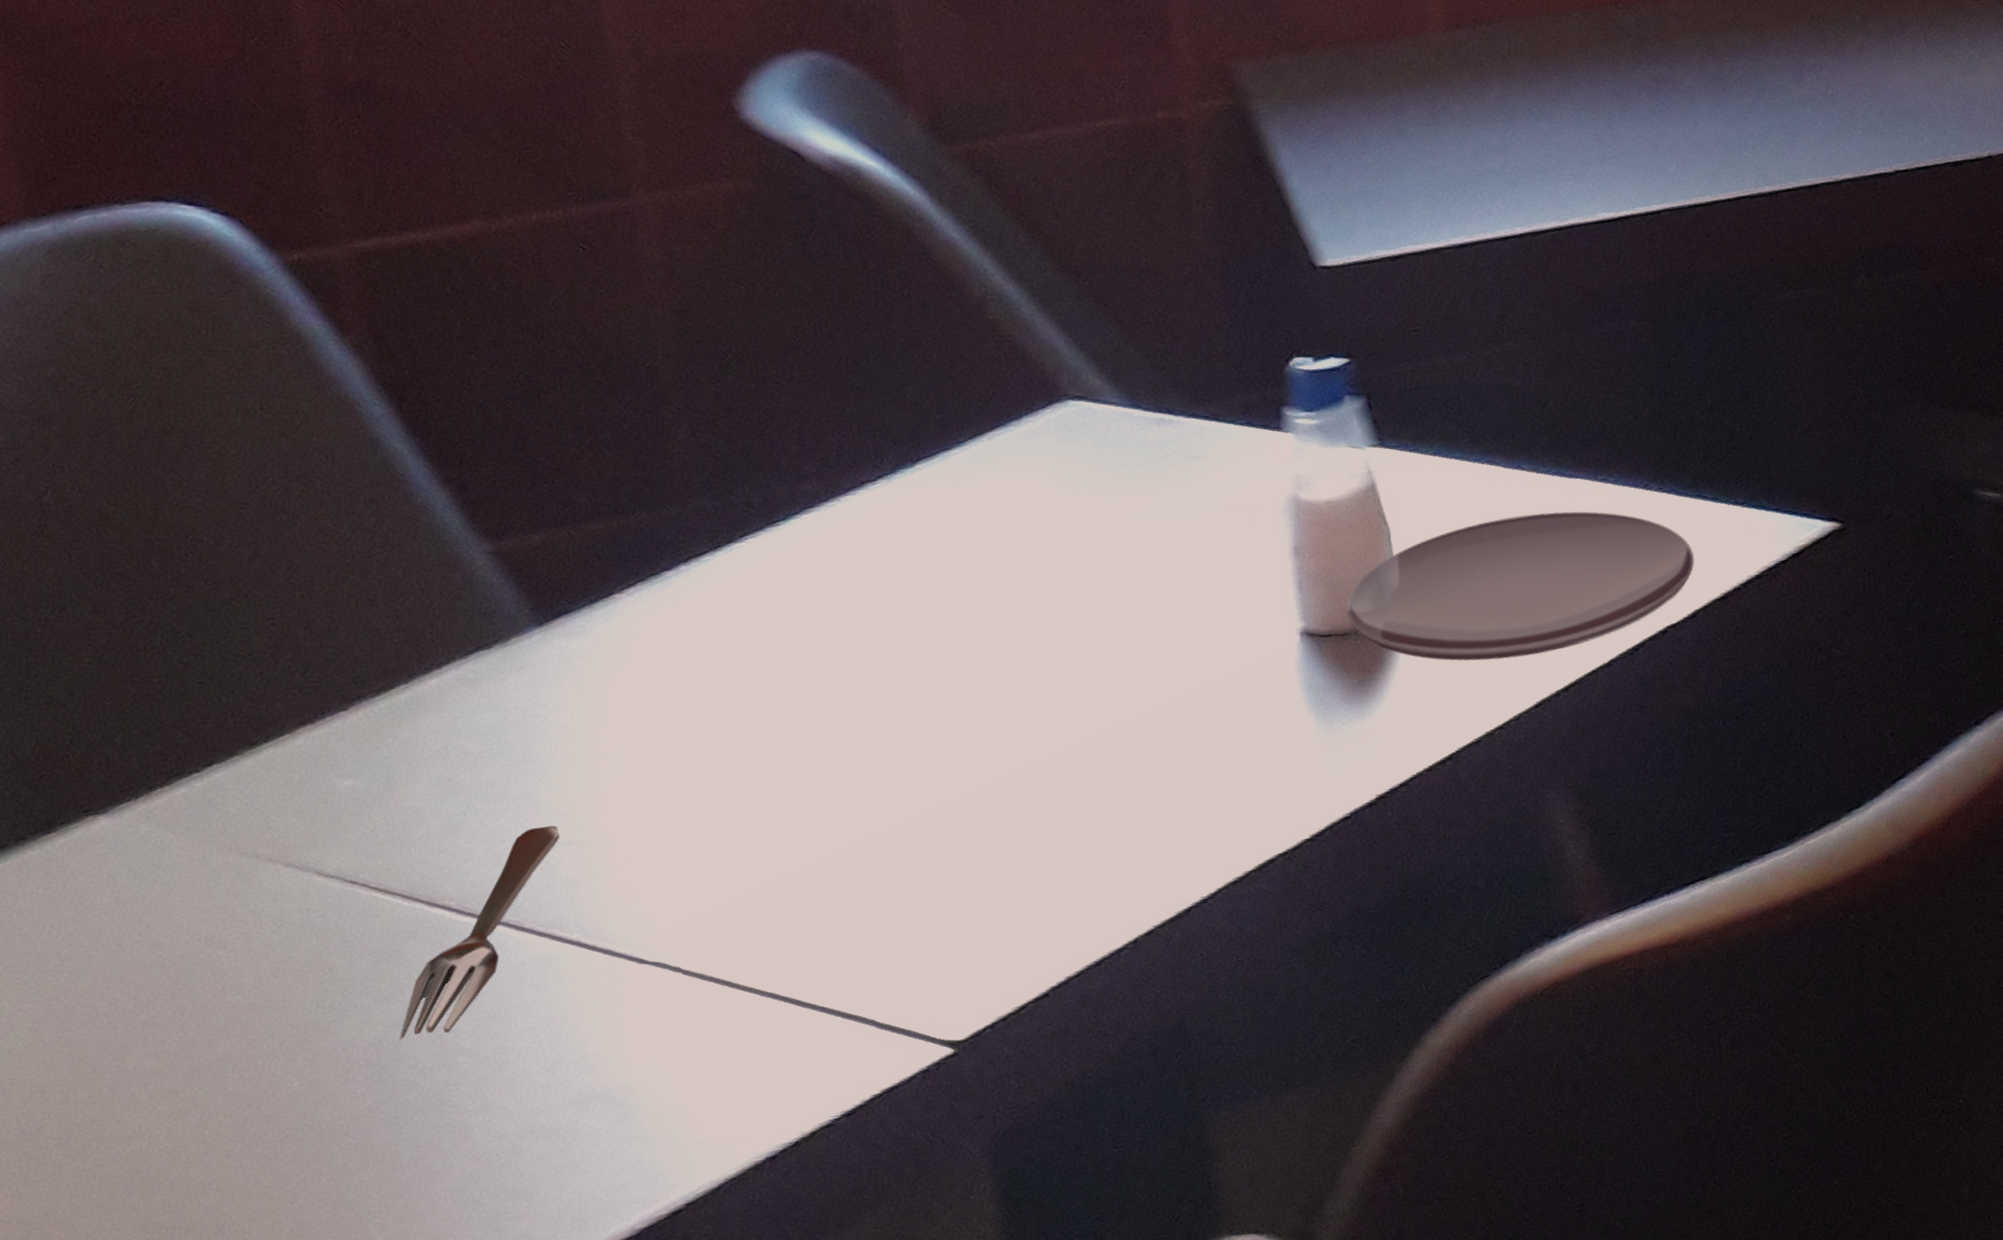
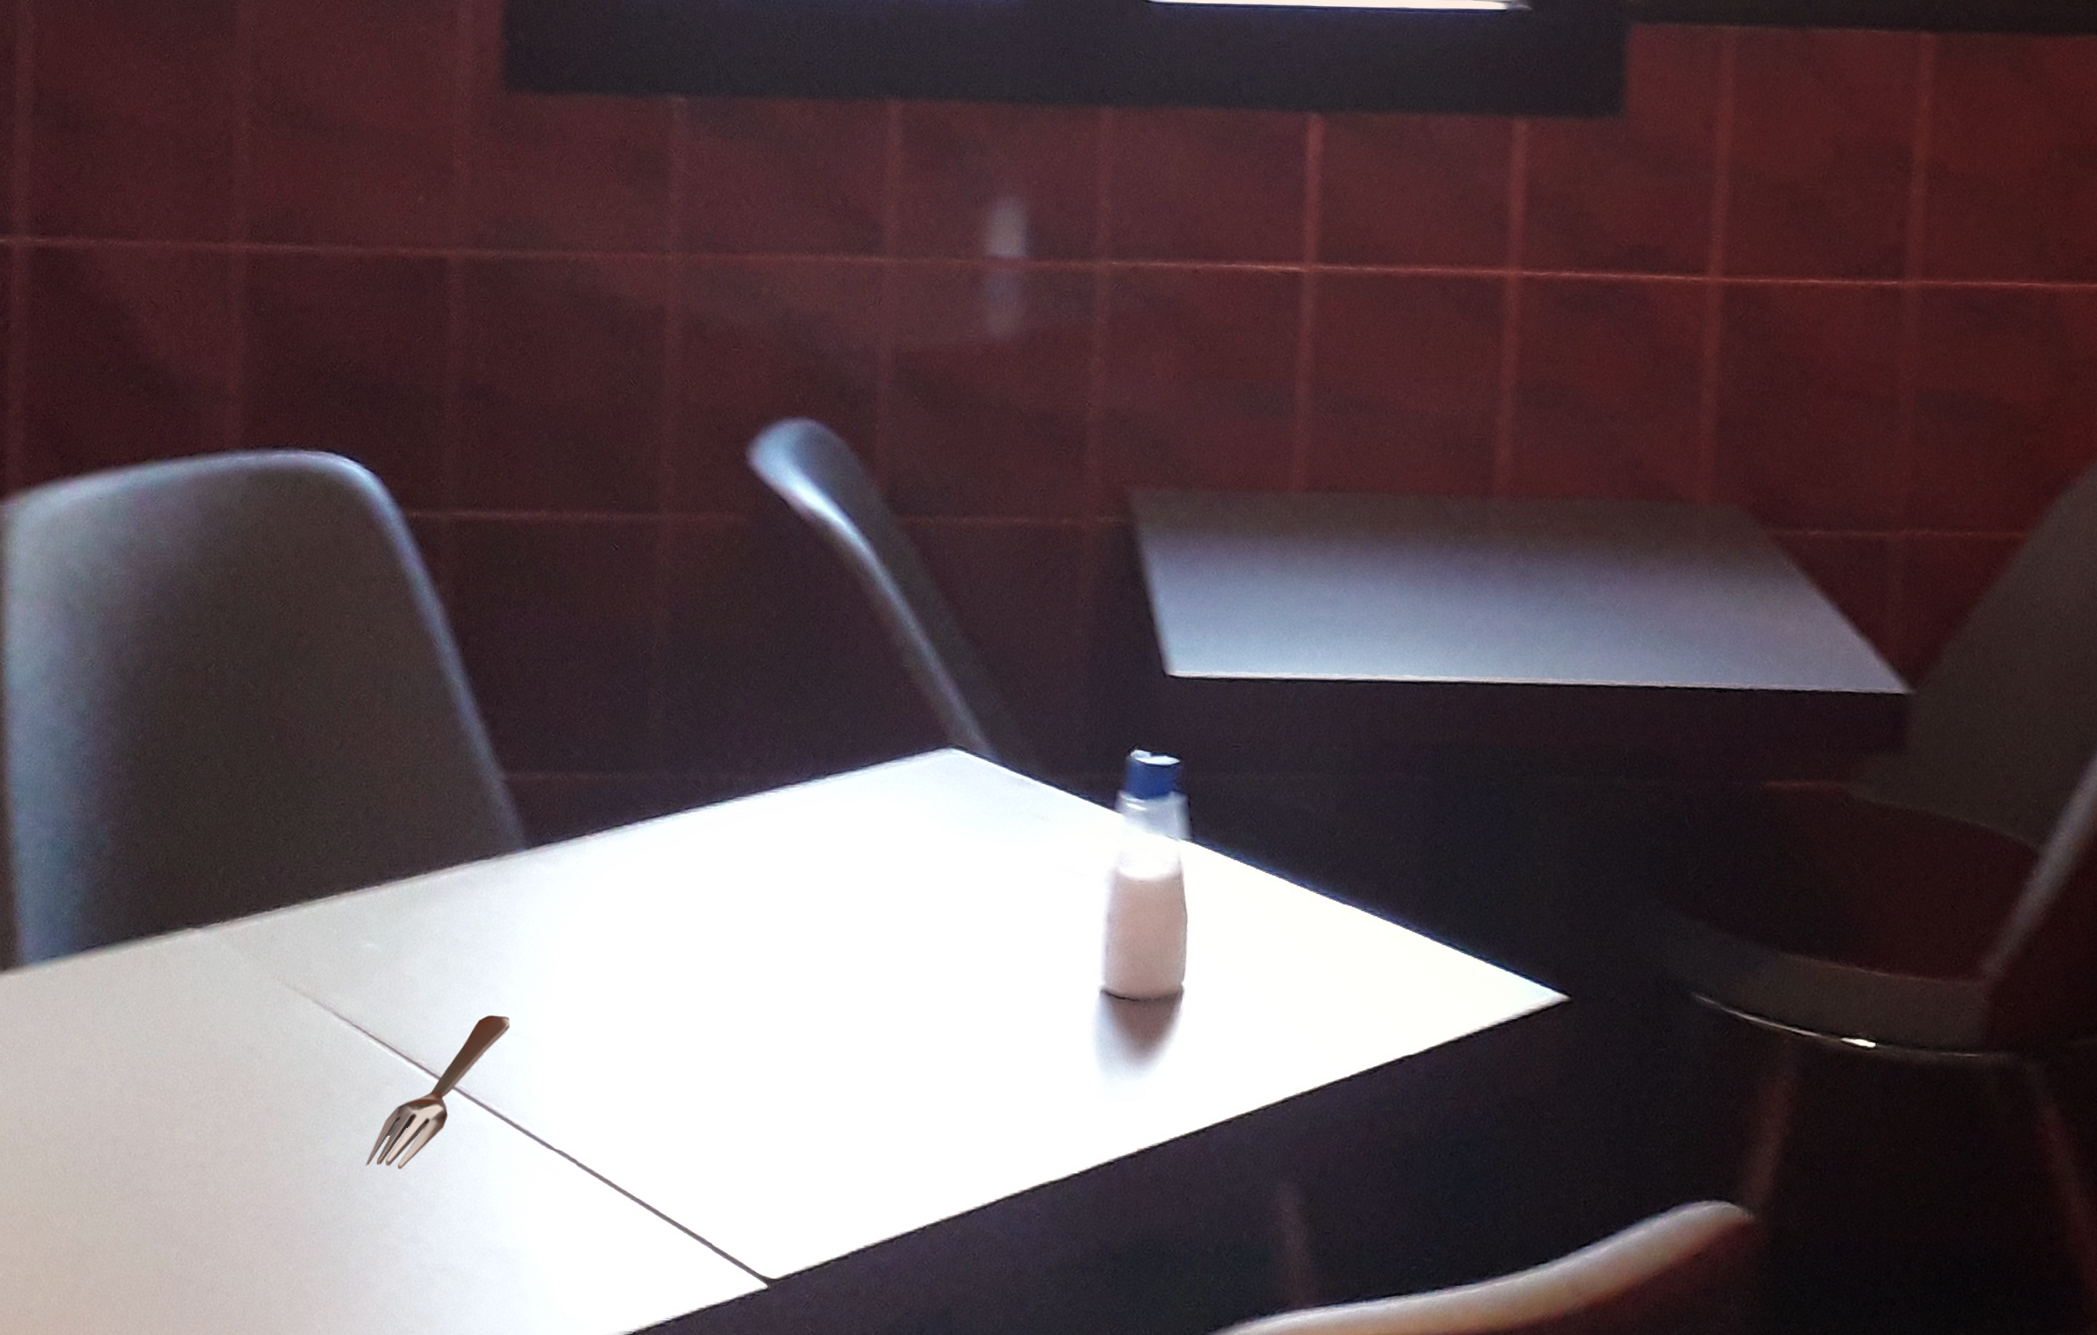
plate: present [1346,511,1695,661] -> none [1141,927,1437,1056]

